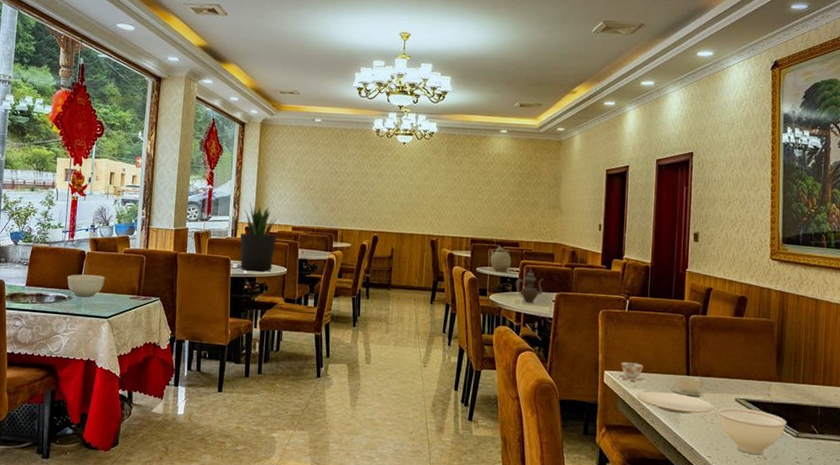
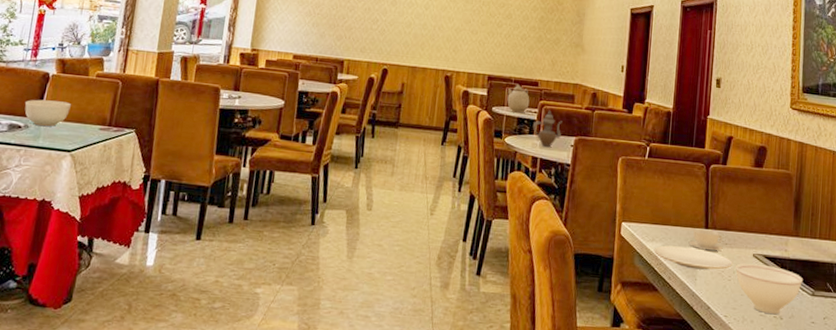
planter: present [240,201,278,272] -> none [231,24,278,104]
teacup: present [618,362,645,382] -> none [636,213,663,235]

